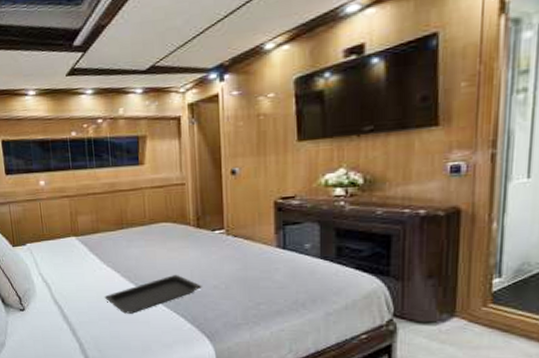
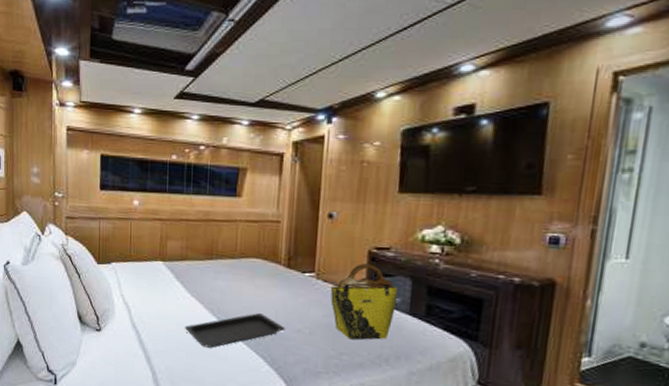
tote bag: none [241,214,306,289] -> present [330,263,397,340]

